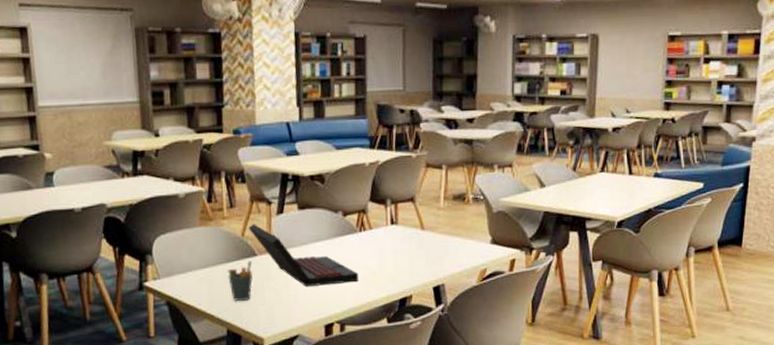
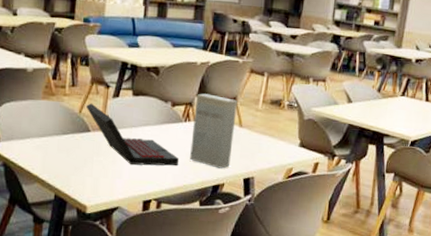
pen holder: present [228,260,254,301] -> none [62,135,86,171]
book: none [369,197,417,279] -> present [190,93,238,169]

